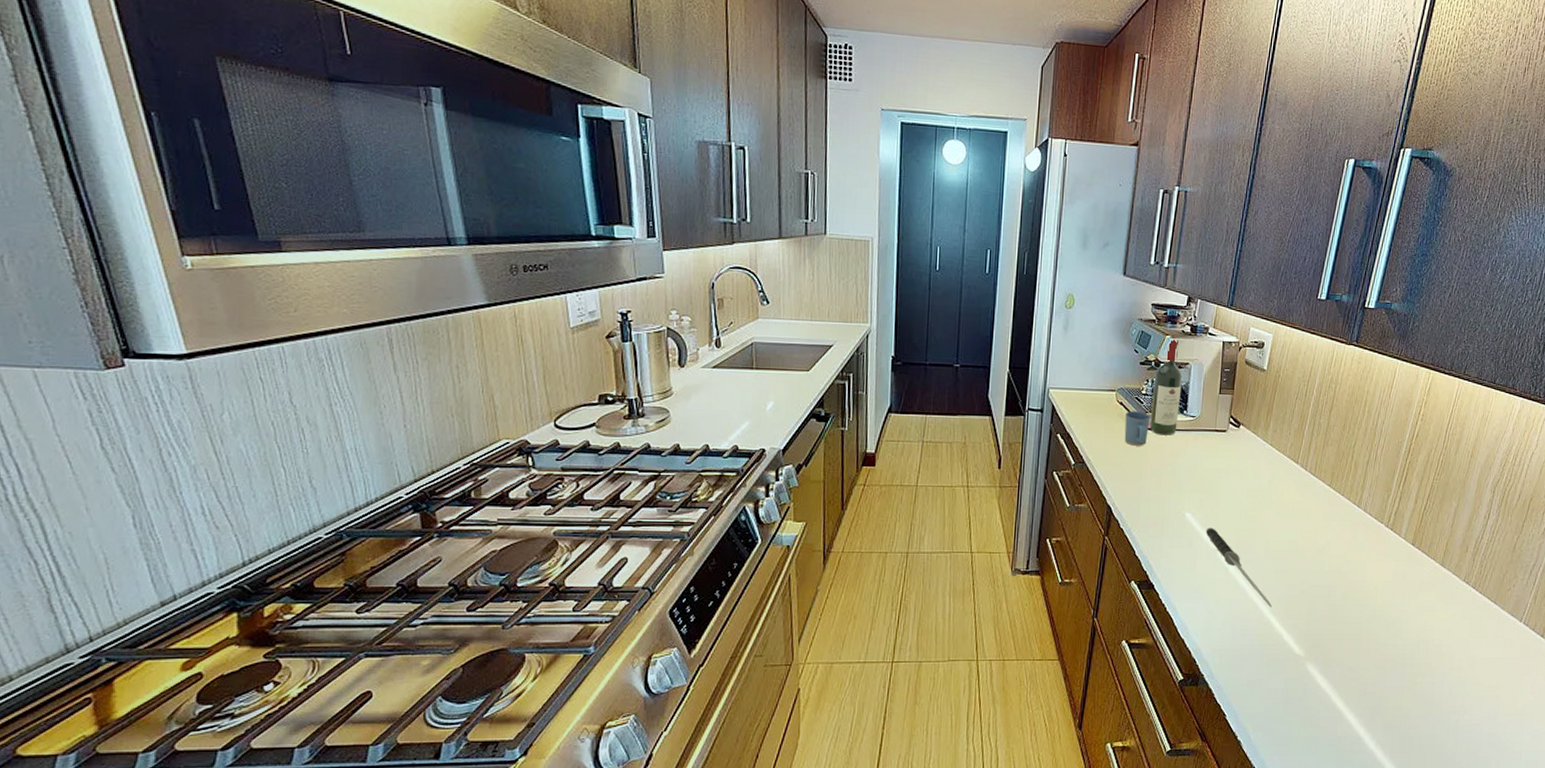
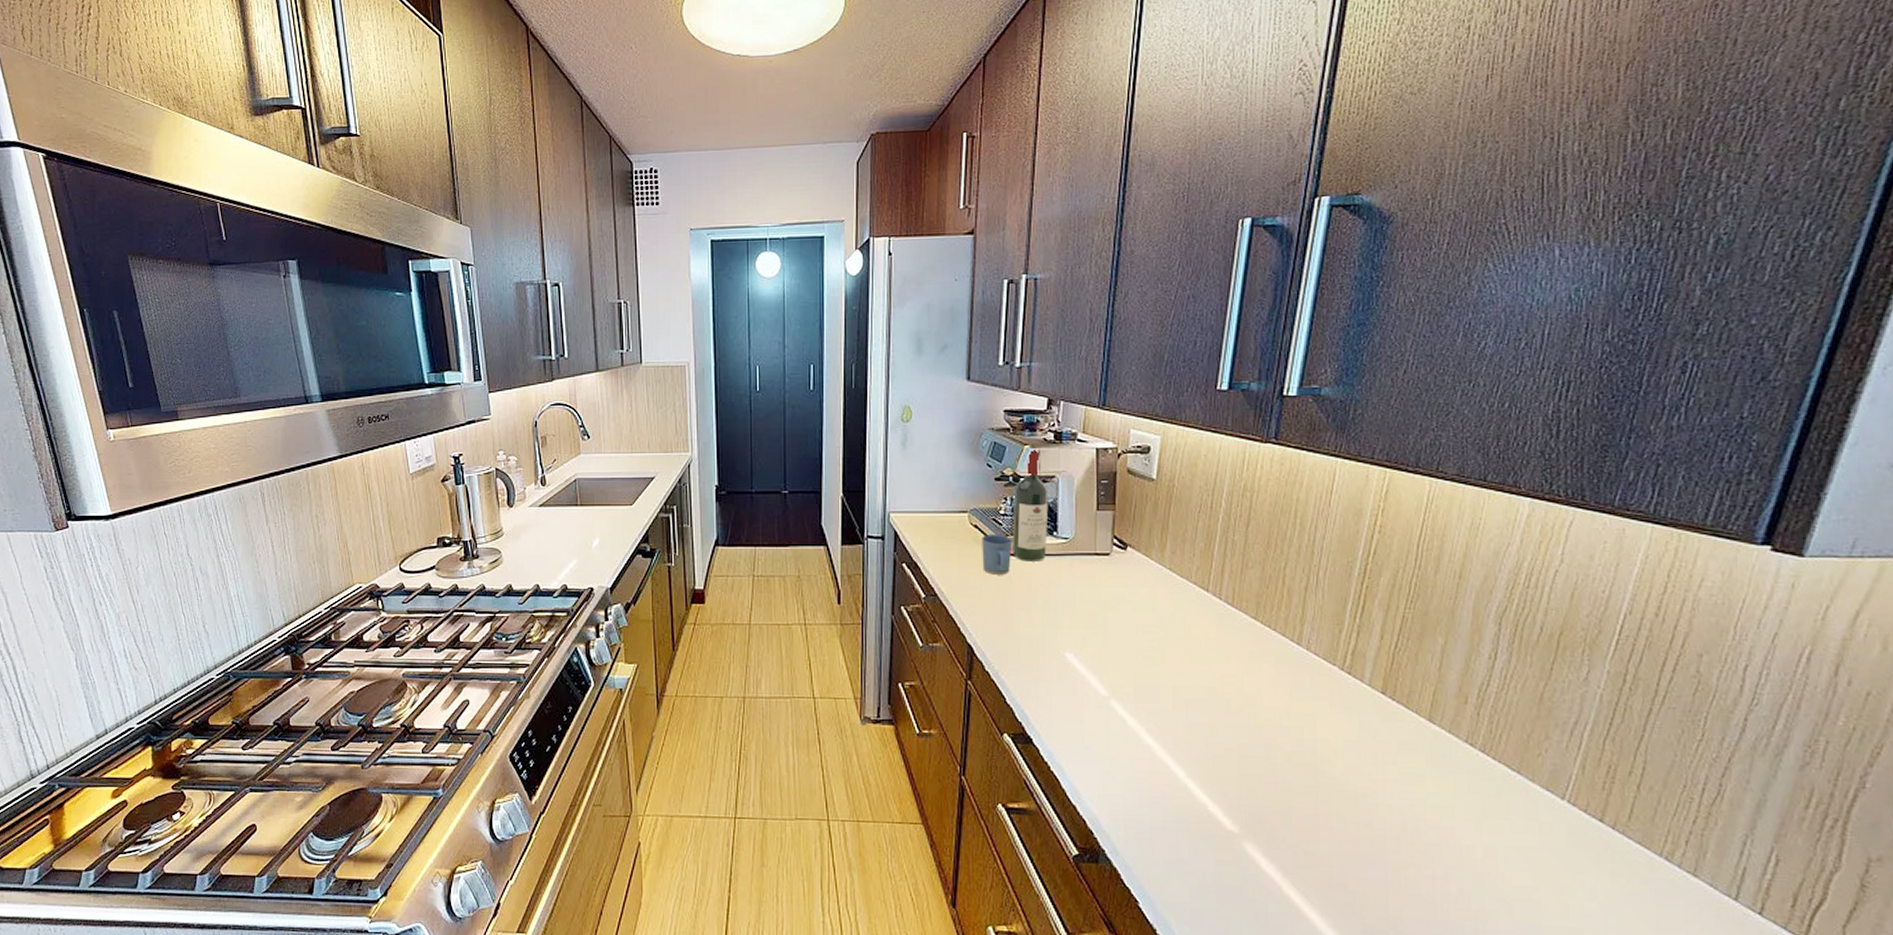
knife: present [1205,528,1272,608] -> none [1092,670,1188,770]

